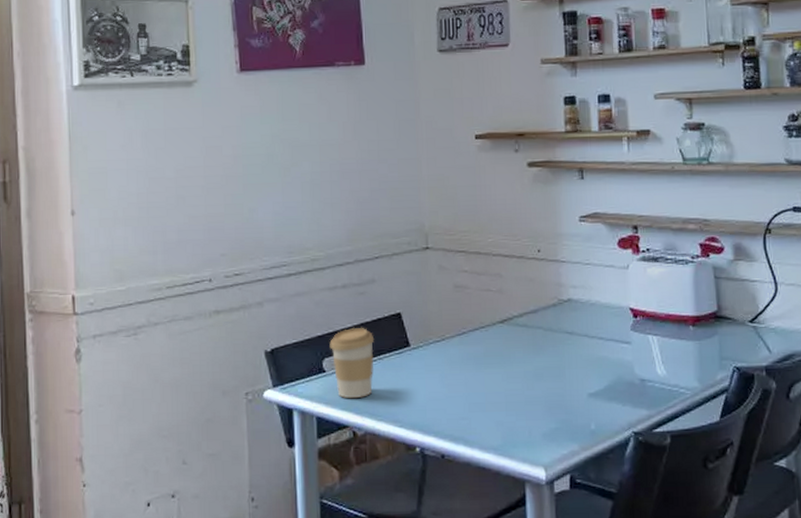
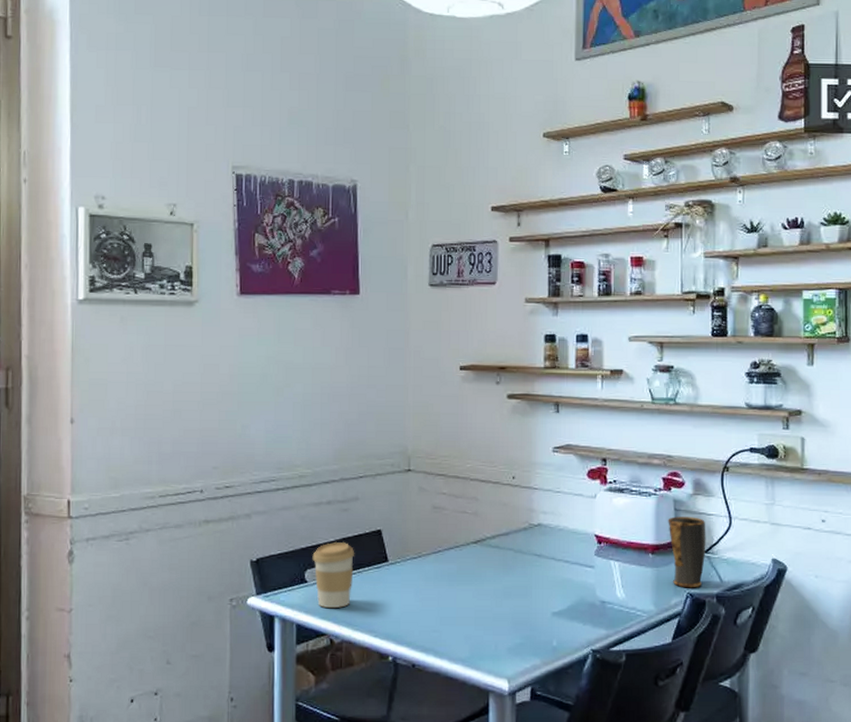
mug: none [708,284,752,362] -> present [668,517,706,588]

